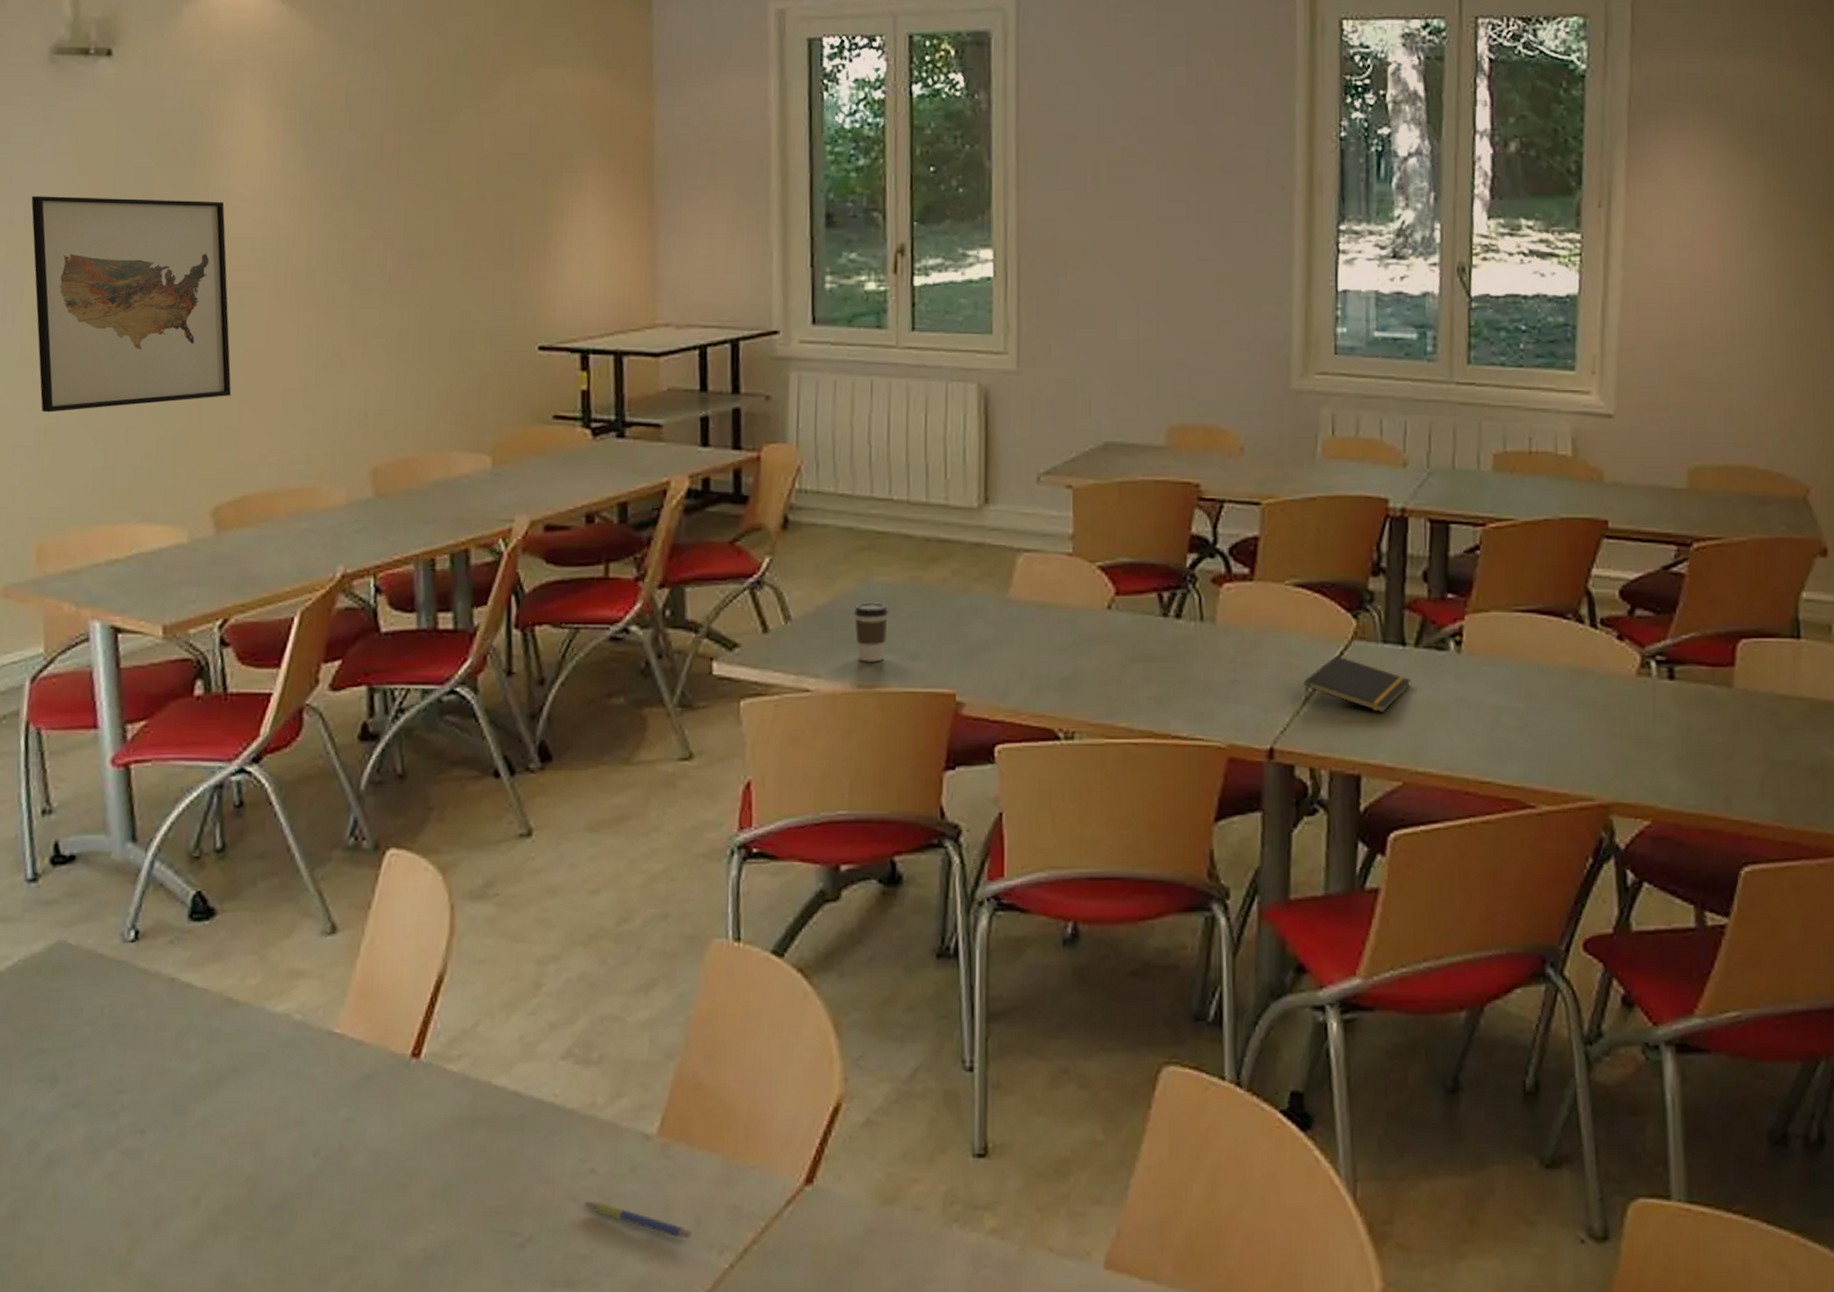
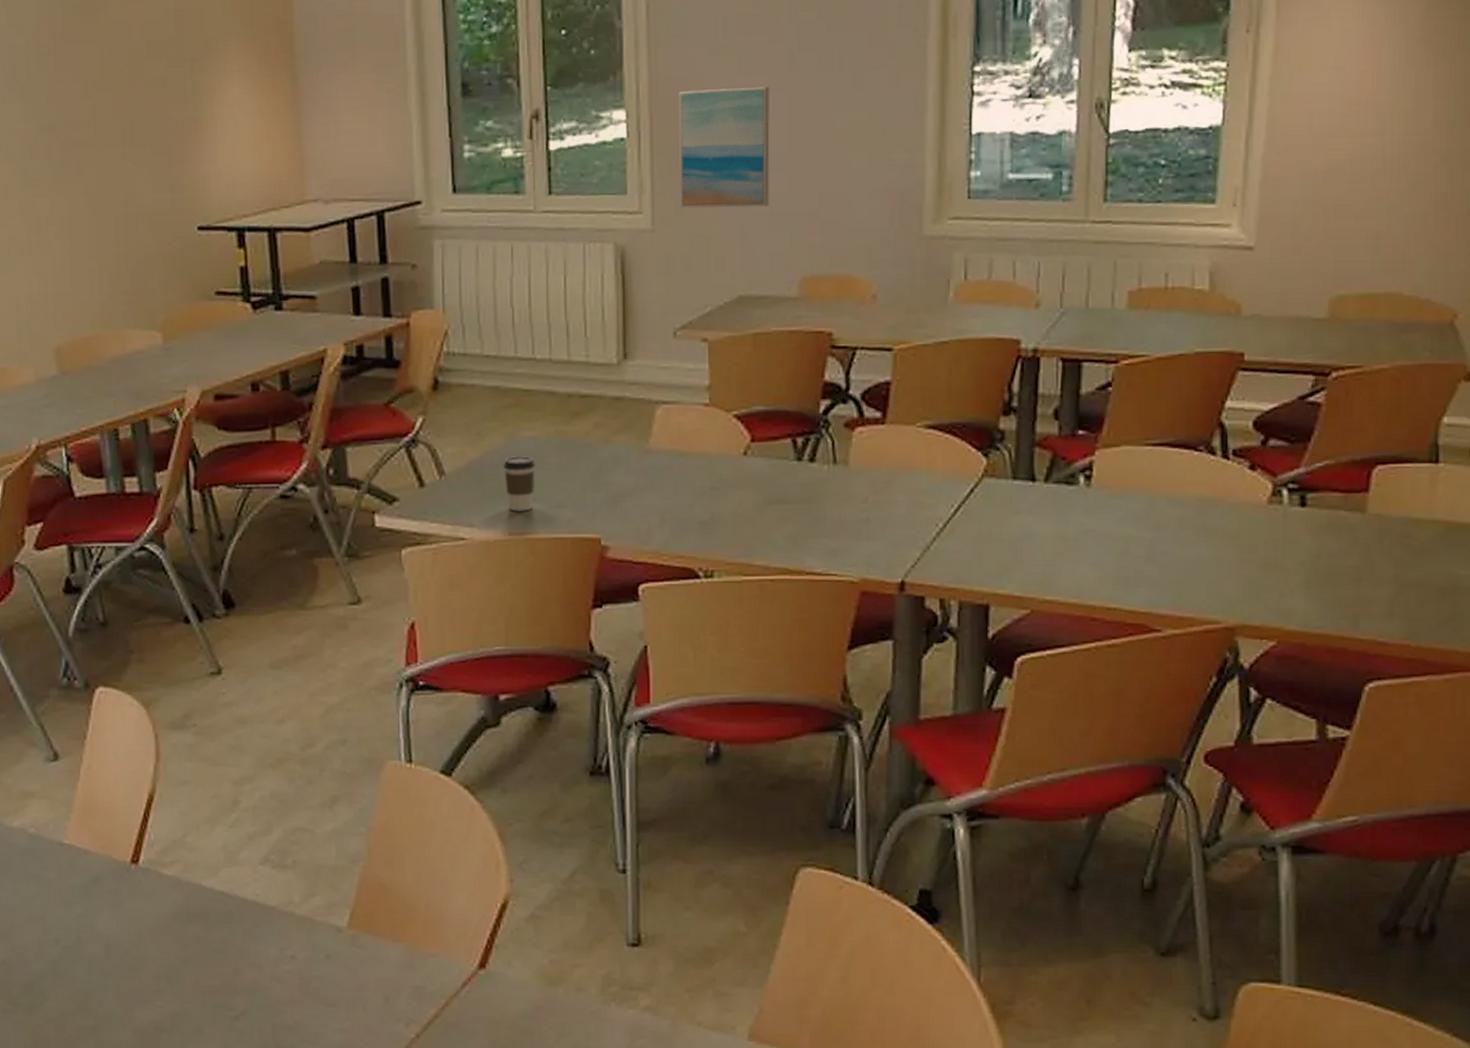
pen: present [583,1201,691,1239] -> none [287,982,381,1014]
wall art: none [1046,233,1138,353] -> present [678,87,770,208]
notepad: present [1304,656,1411,713] -> none [934,493,1040,546]

